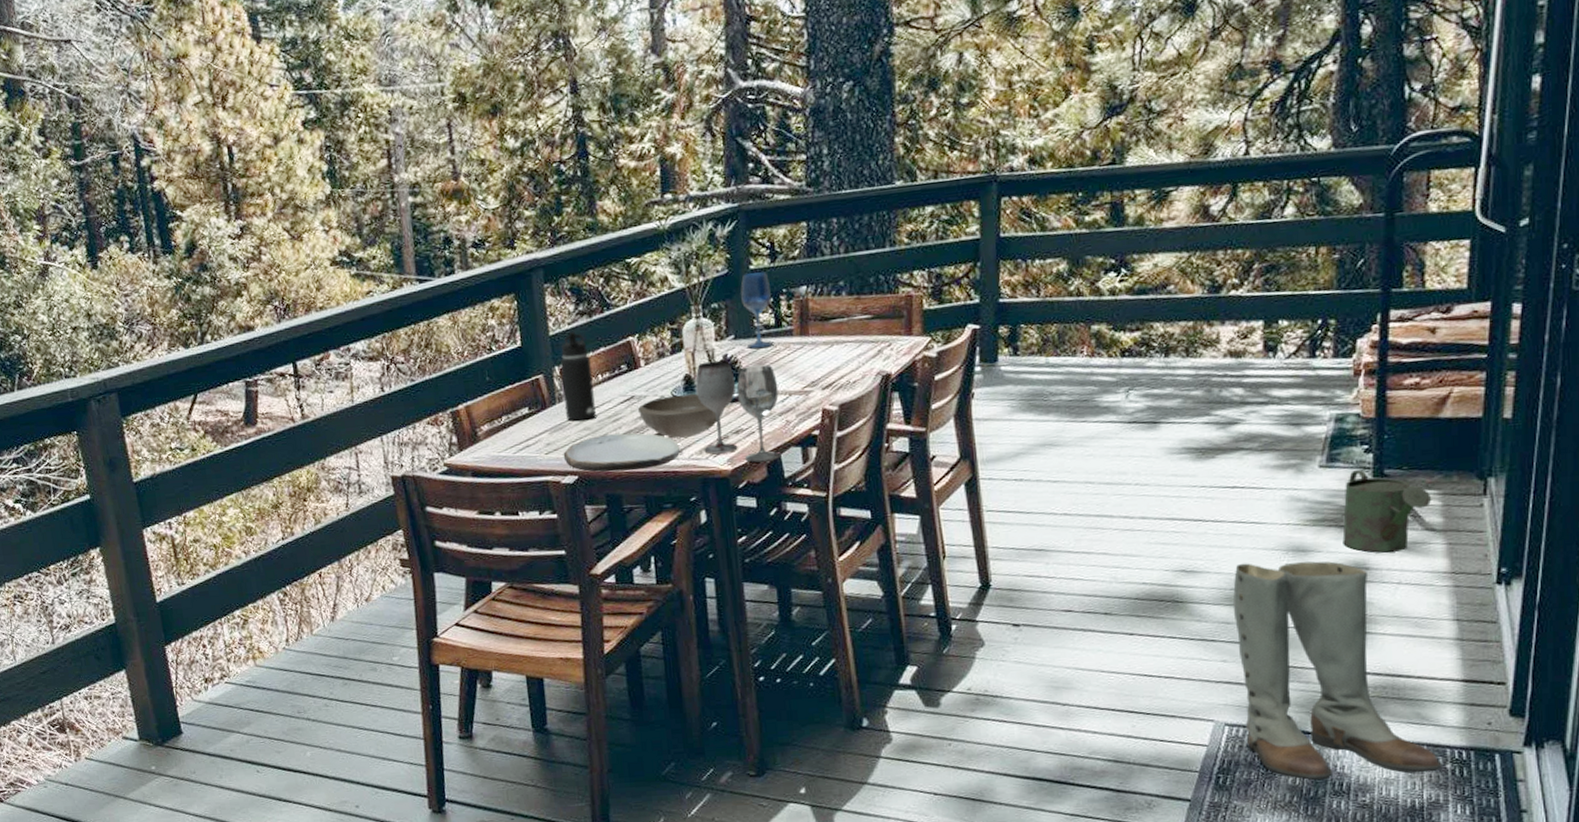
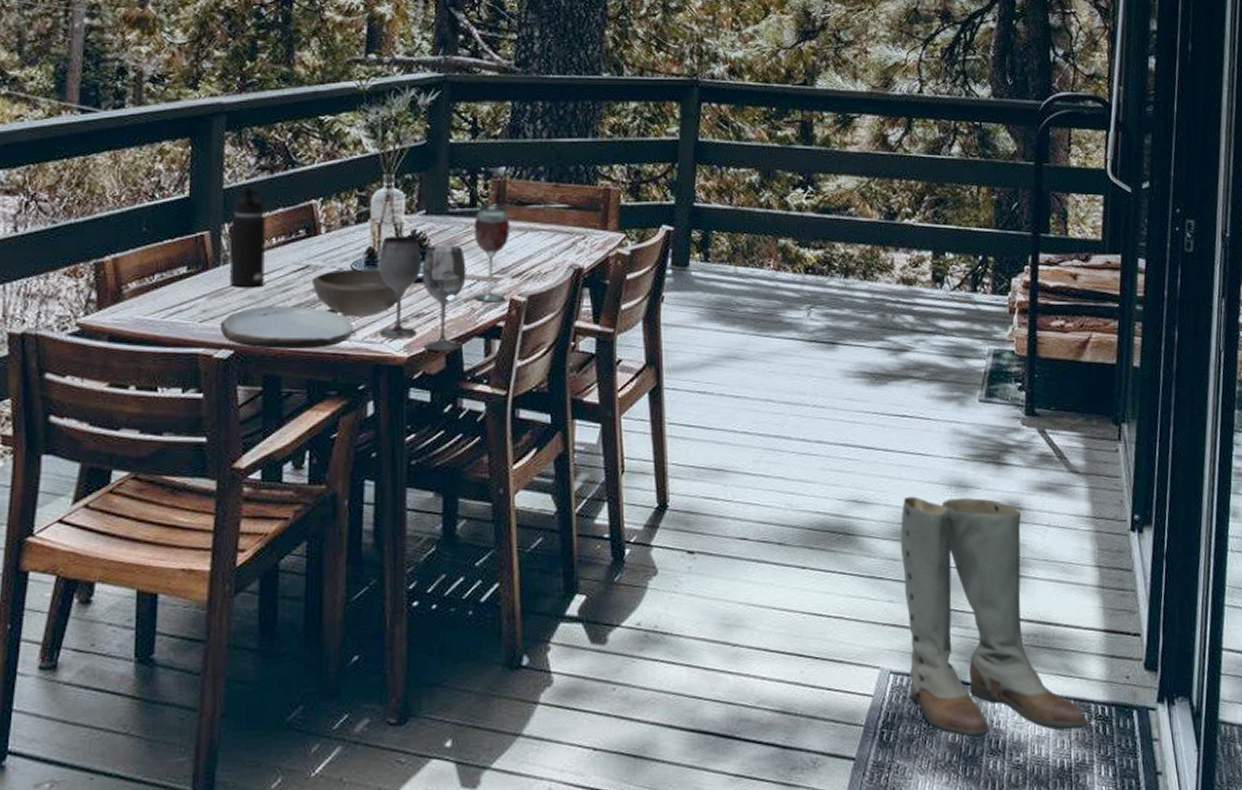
wineglass: present [741,272,773,349] -> none [437,146,468,228]
wineglass: none [781,322,818,414] -> present [474,204,510,303]
watering can: present [1342,470,1432,553] -> none [999,407,1076,493]

